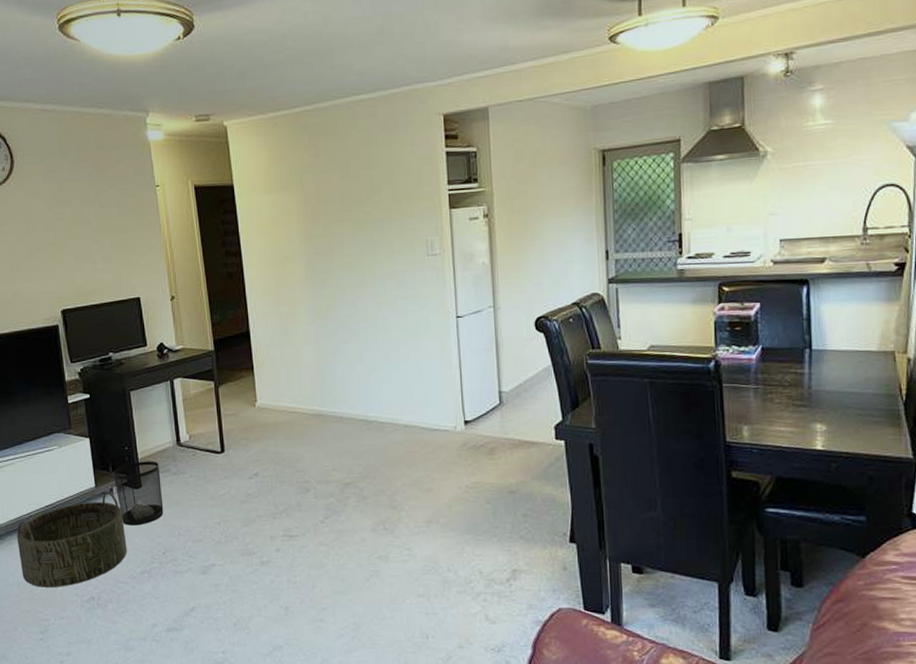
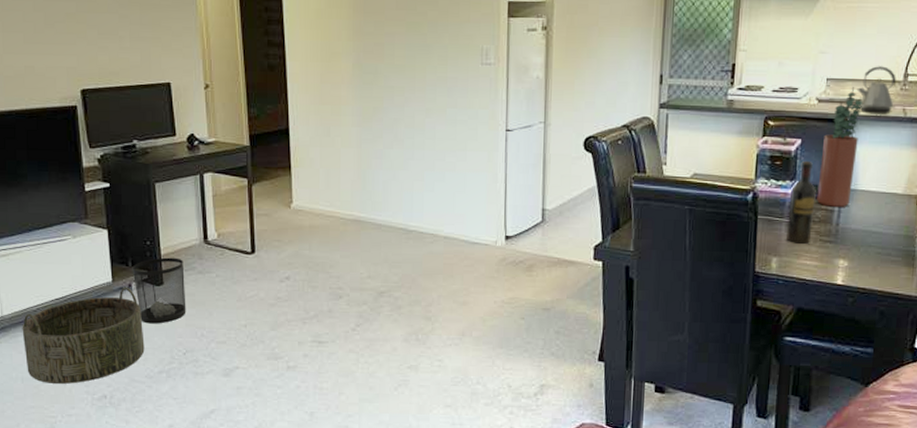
wine bottle: none [754,324,783,410] -> present [786,160,816,244]
vase: none [782,246,822,370] -> present [816,87,864,207]
kettle: none [813,222,858,272] -> present [856,66,896,115]

